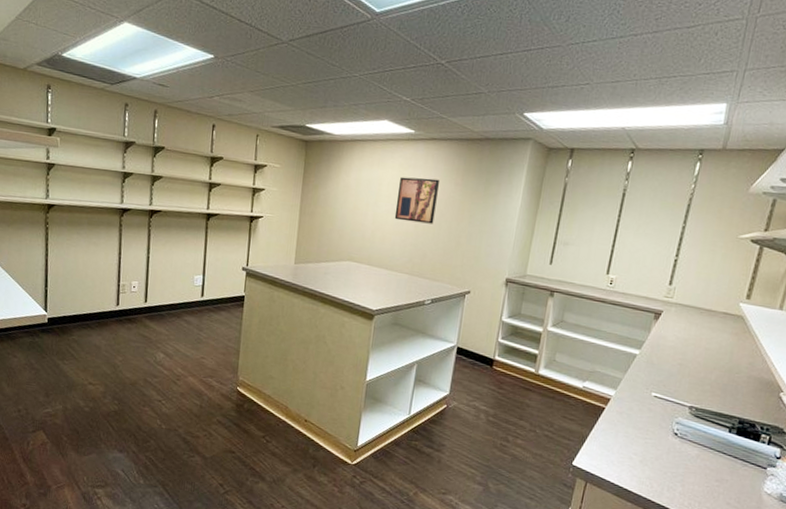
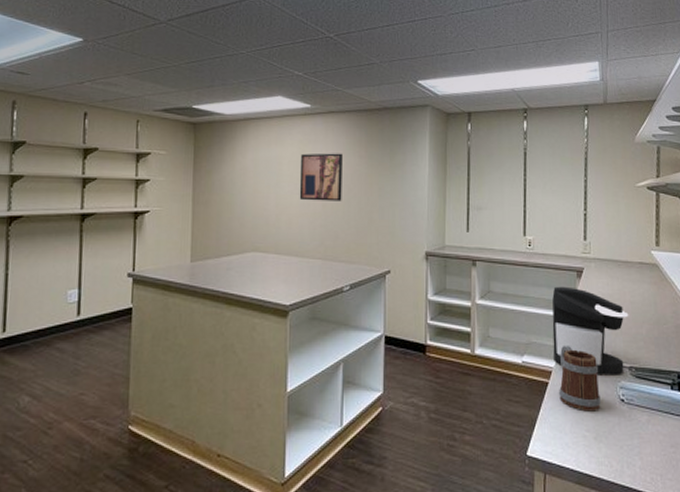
mug: none [613,377,659,438] -> present [559,345,601,410]
coffee maker: none [614,324,701,412] -> present [552,286,629,375]

